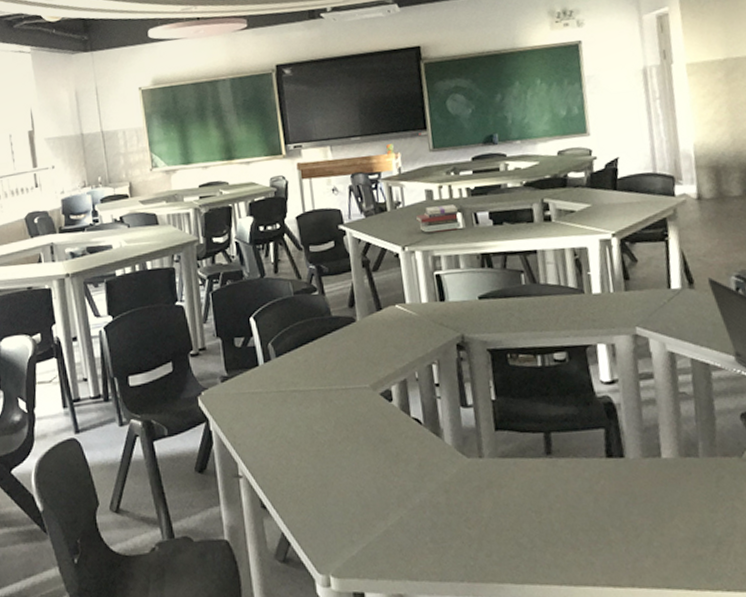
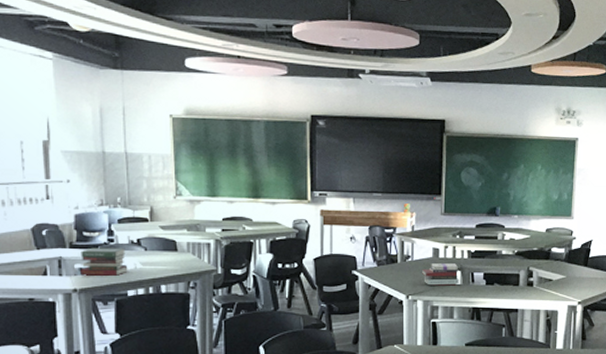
books: none [69,227,114,260] -> present [80,247,128,276]

